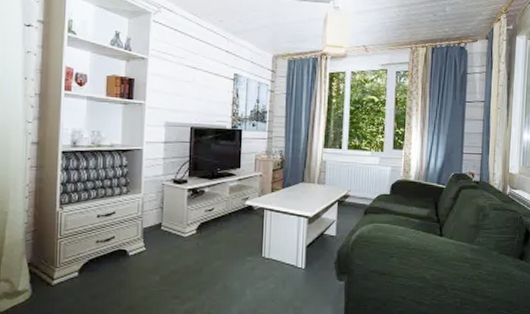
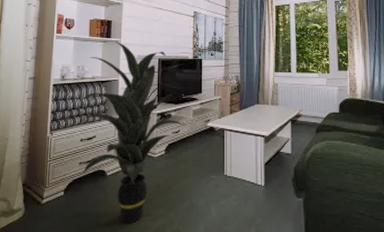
indoor plant: none [96,104,222,306] -> present [80,41,187,223]

